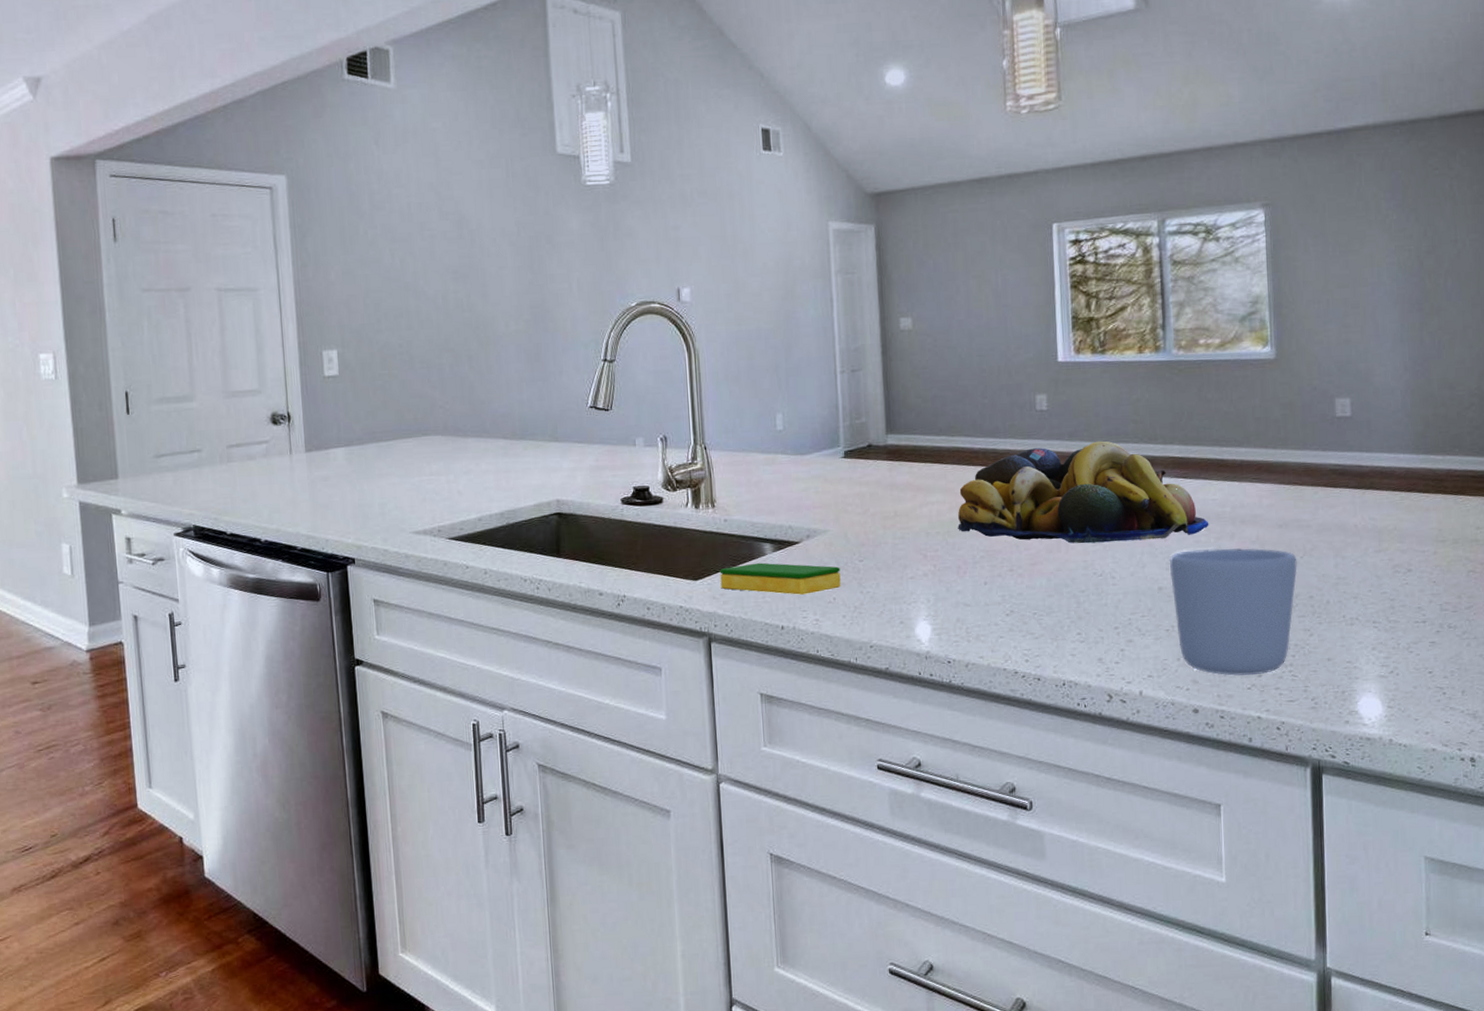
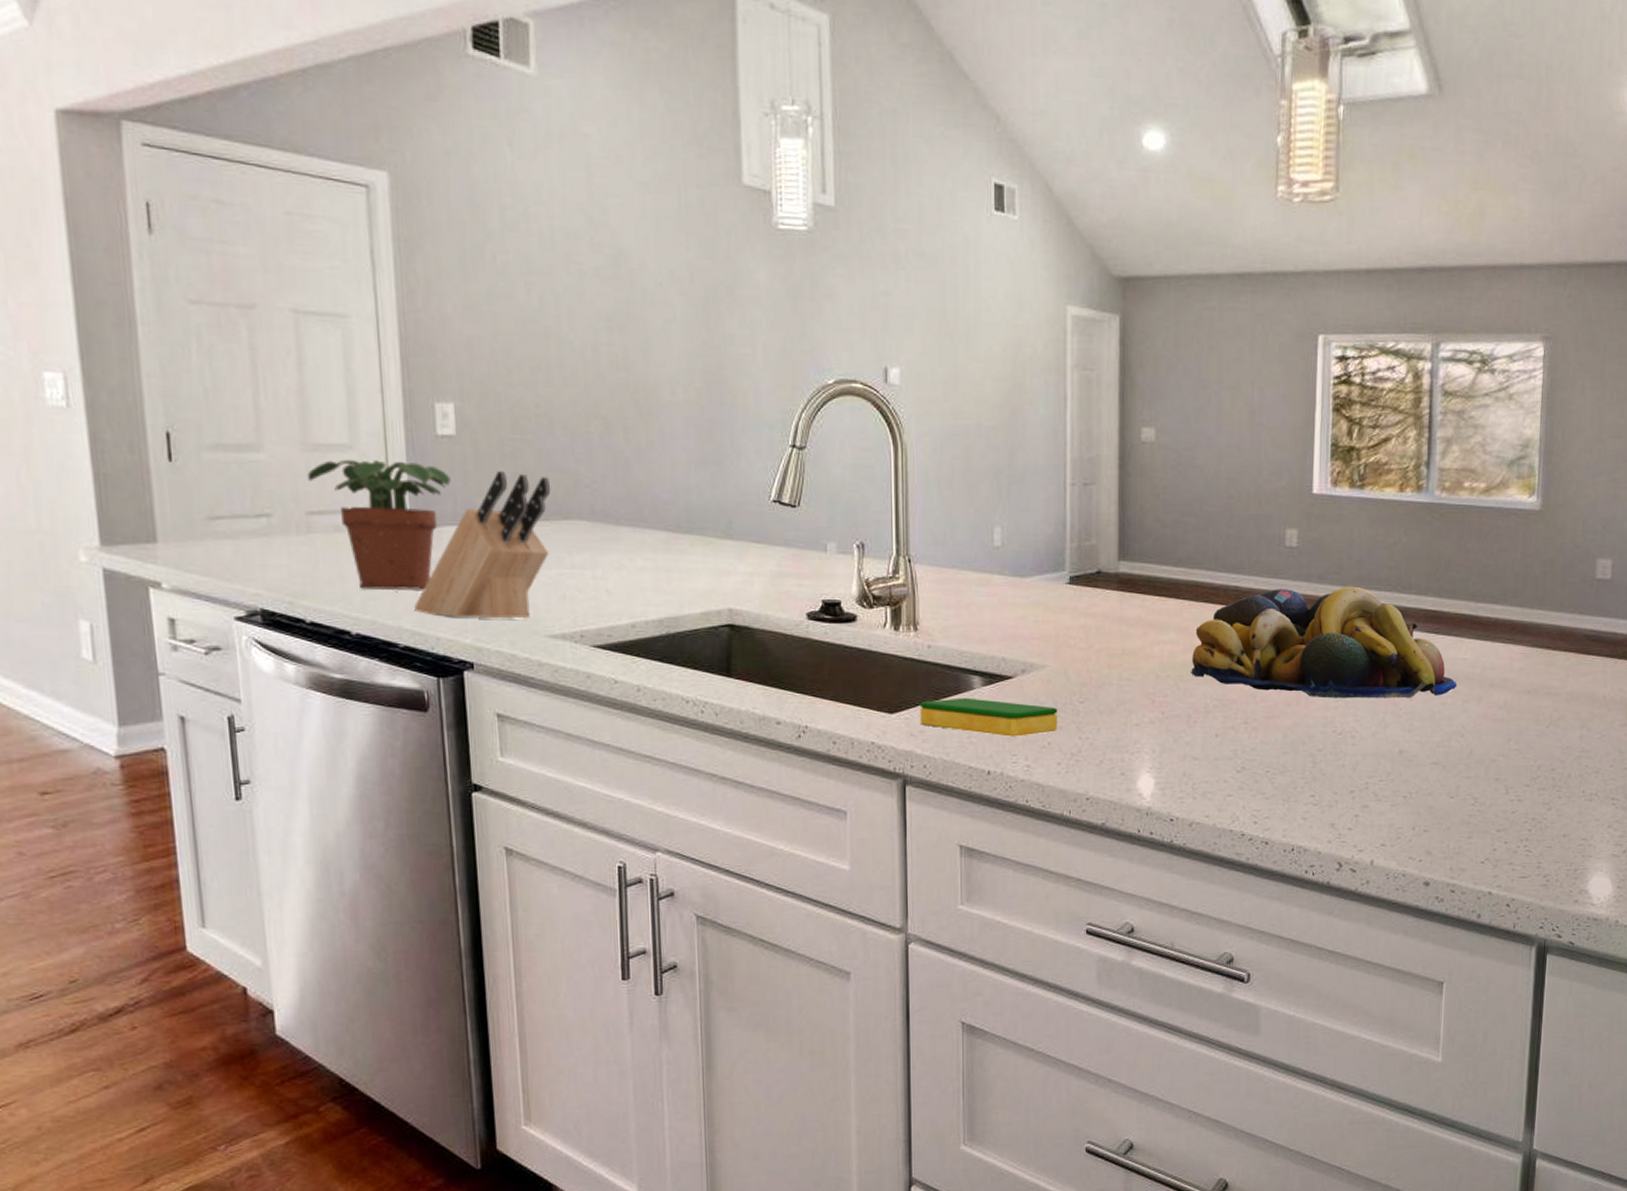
potted plant: none [227,399,336,504] -> present [307,459,451,590]
knife block: none [308,401,413,522] -> present [413,471,551,619]
mug: present [1169,548,1298,677] -> none [1412,712,1543,849]

